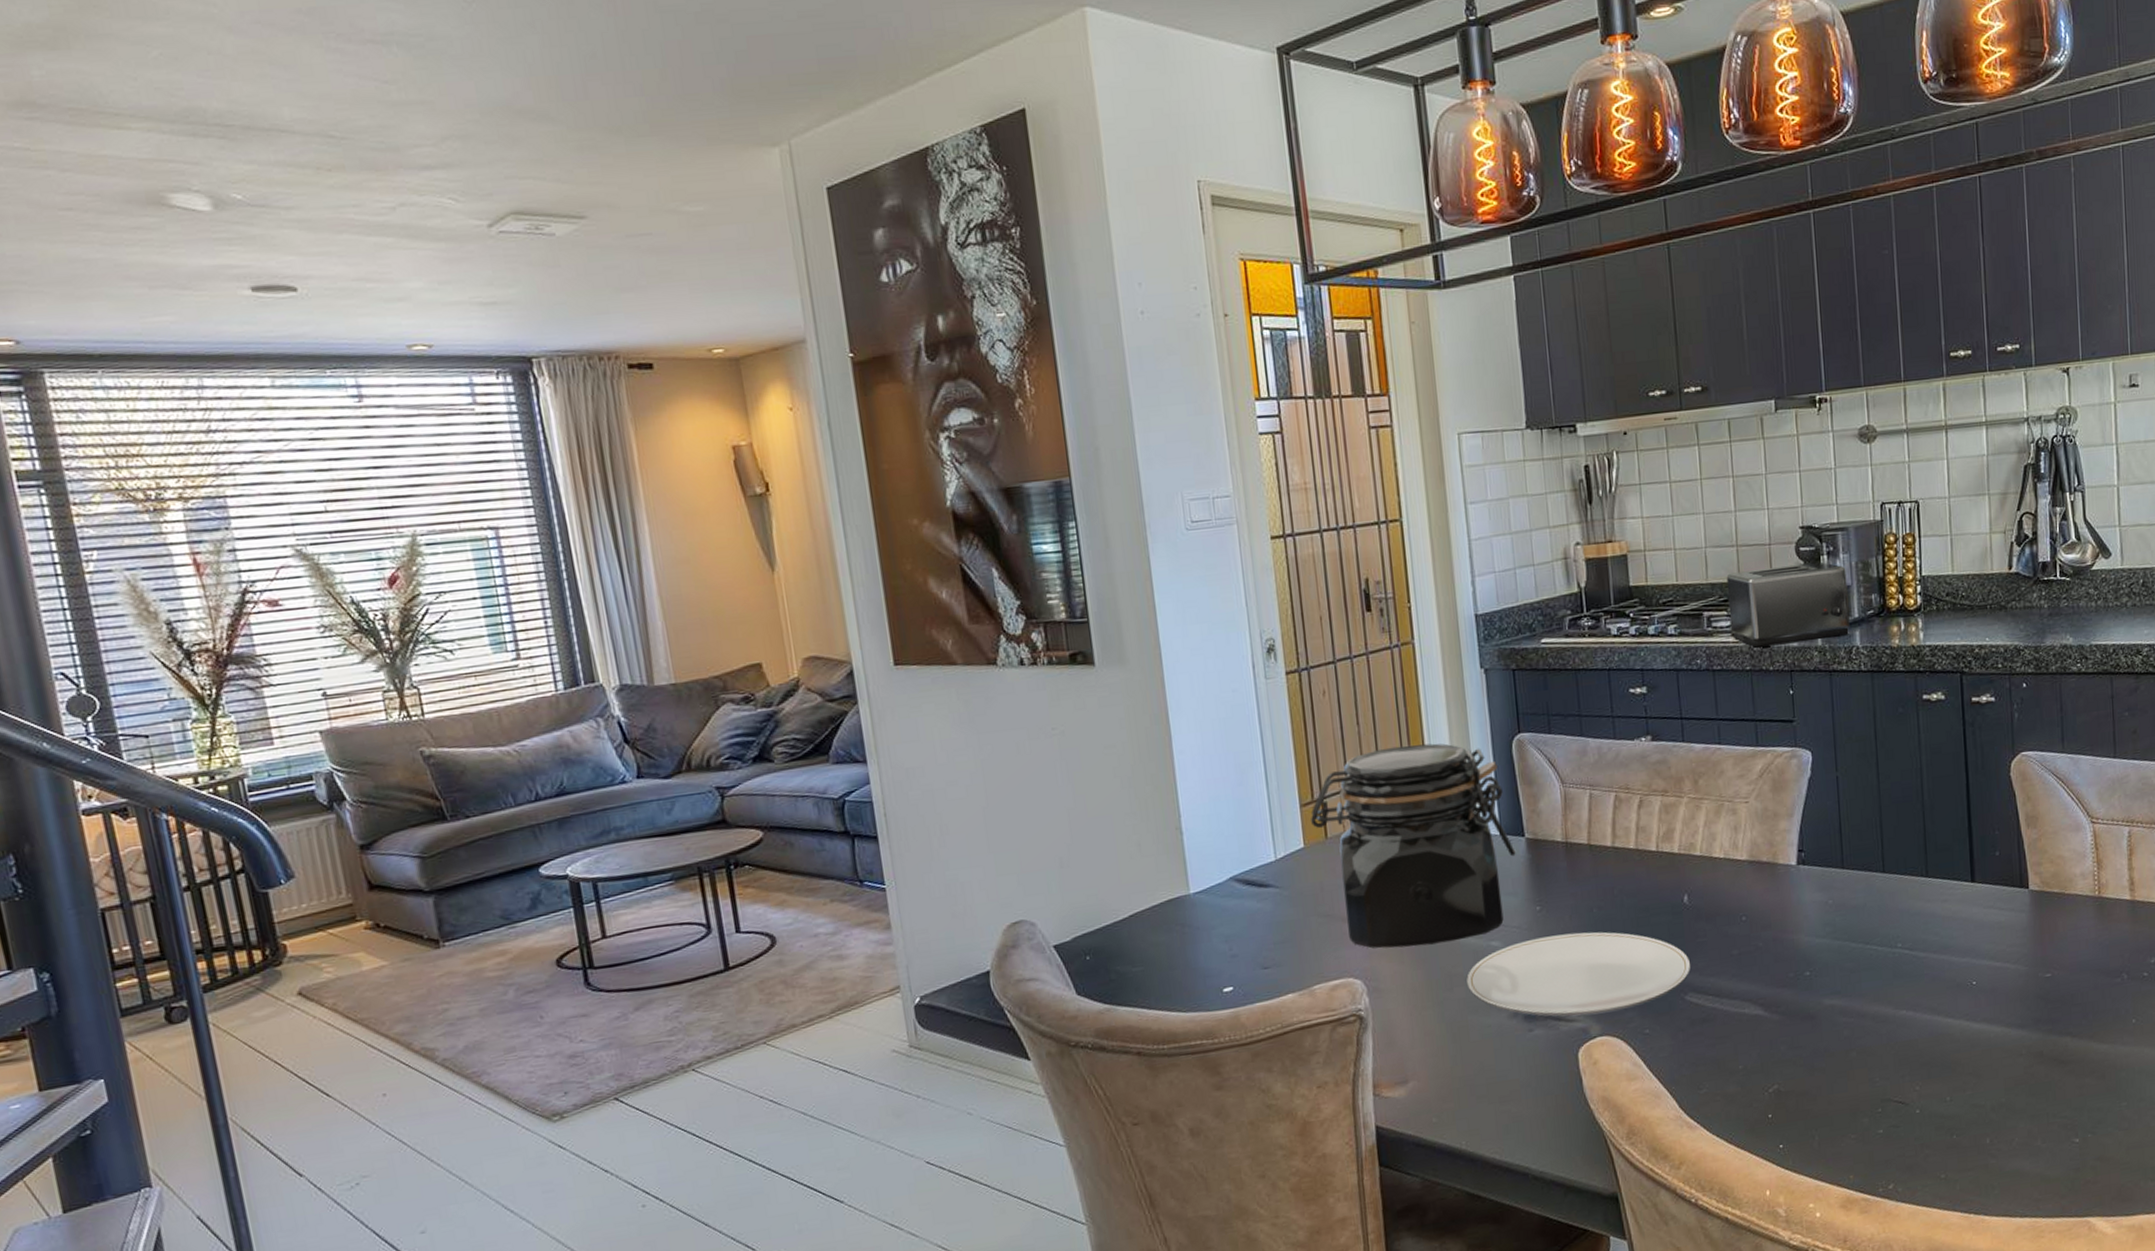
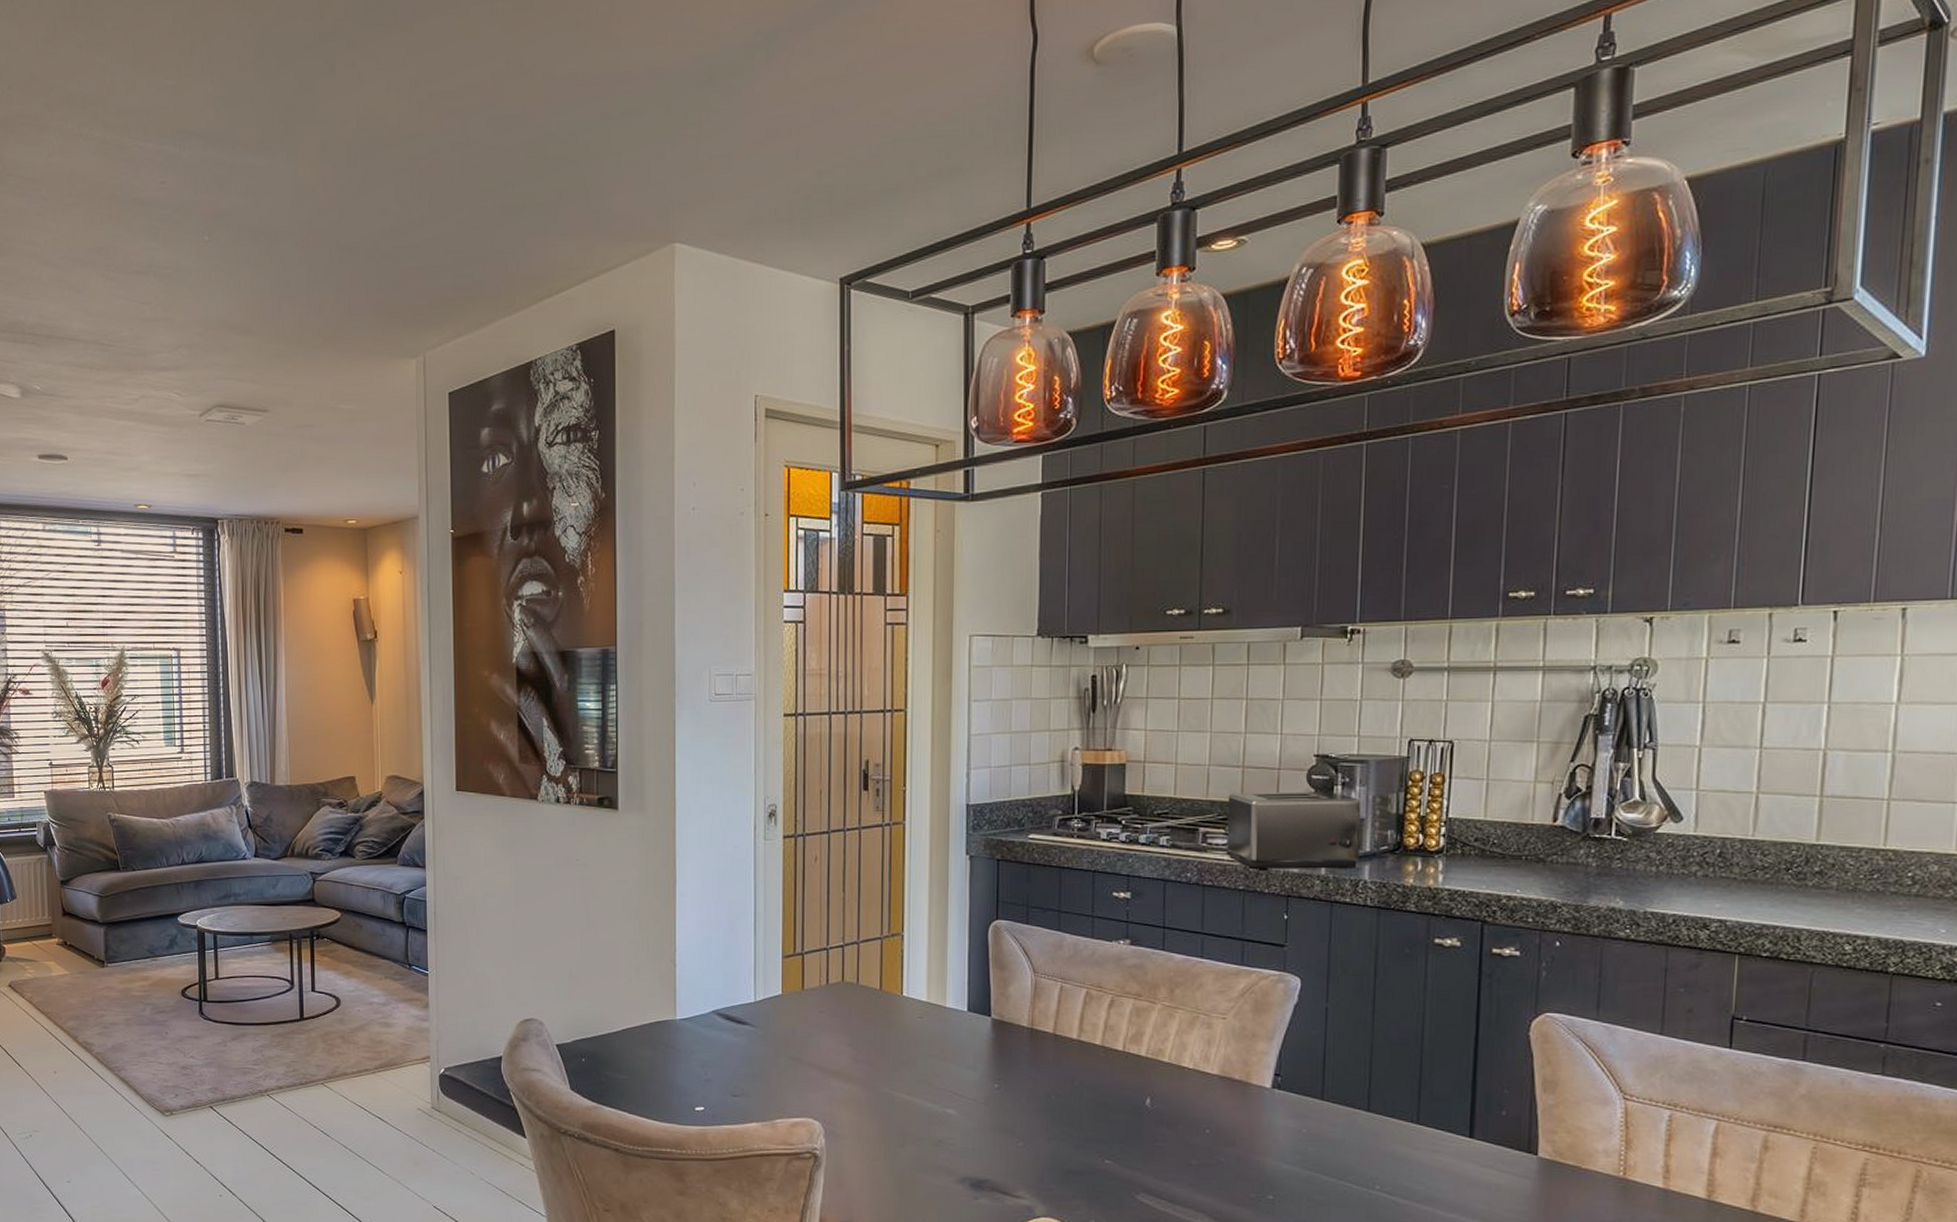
jar: present [1310,743,1516,949] -> none [790,916,980,1102]
plate: present [1466,932,1691,1017] -> none [919,1113,1146,1196]

